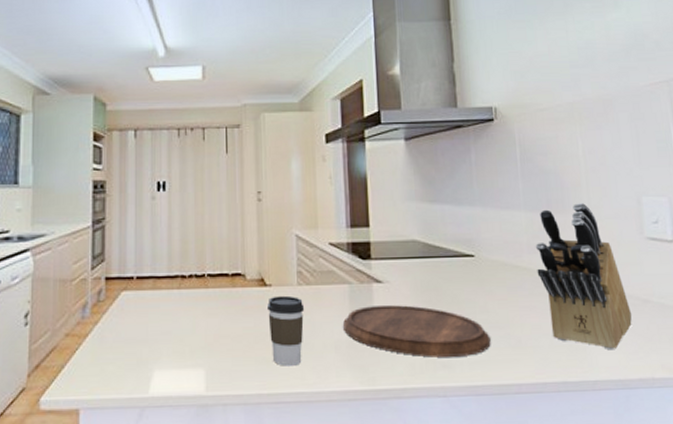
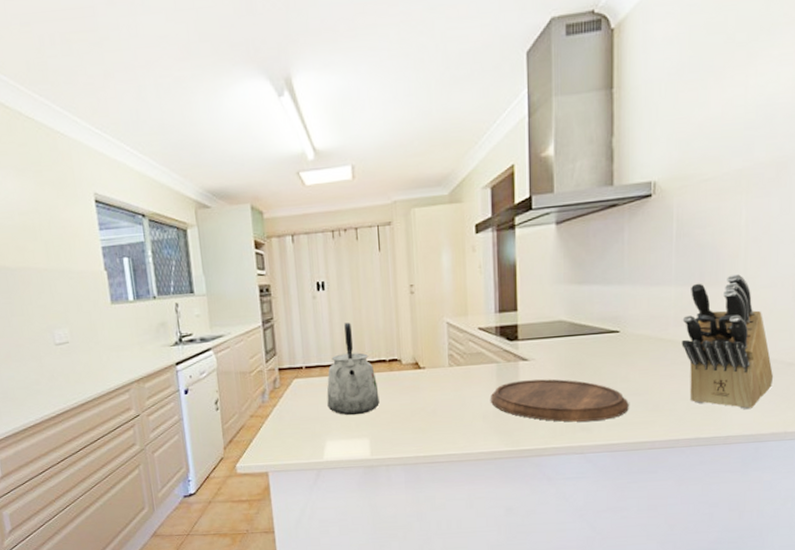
kettle: none [159,228,219,339] -> present [326,322,380,416]
coffee cup: present [268,295,305,366] -> none [422,376,456,434]

